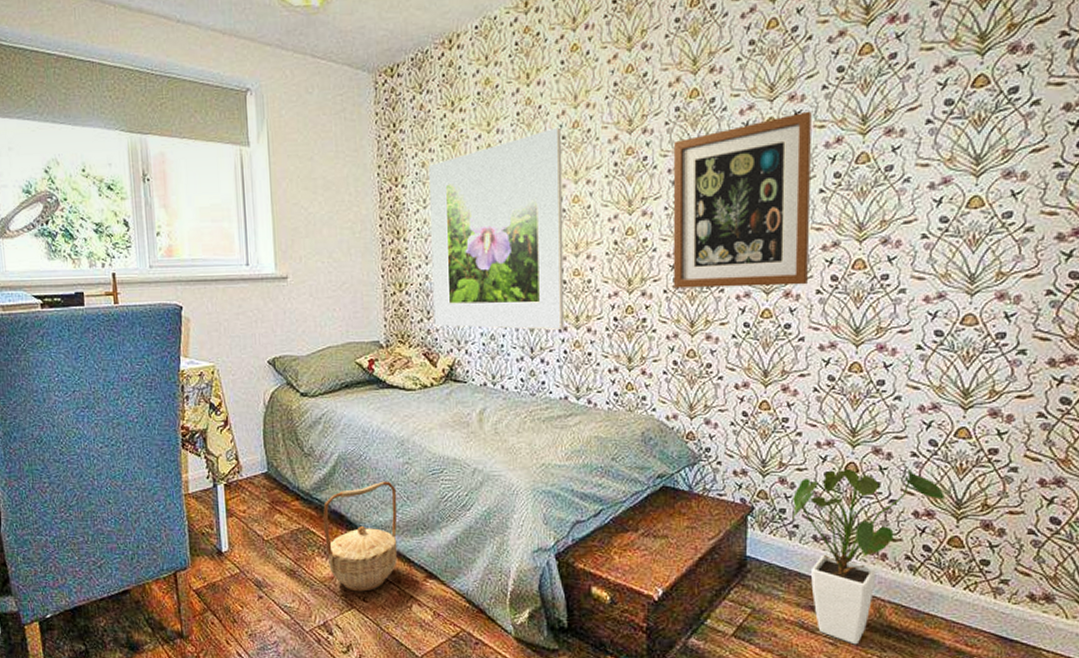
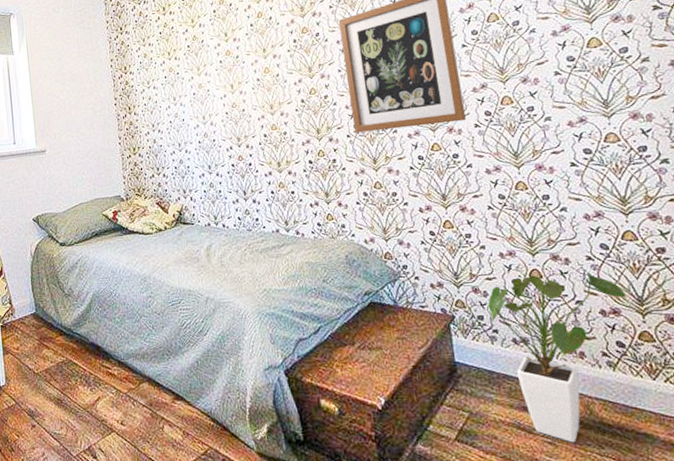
basket: present [322,481,398,592] -> none [83,313,148,416]
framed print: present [428,127,564,330] -> none [149,18,269,180]

